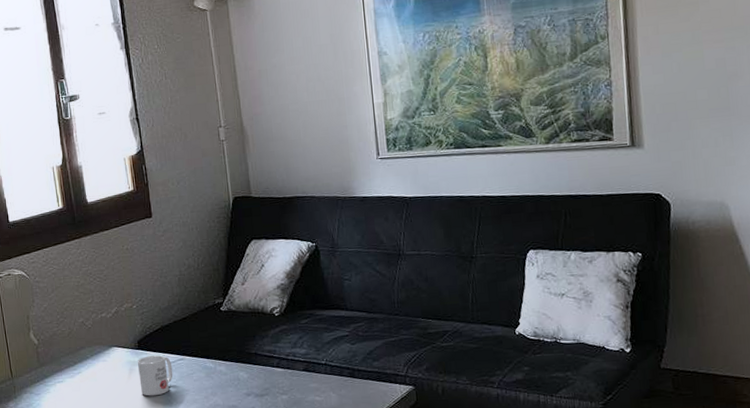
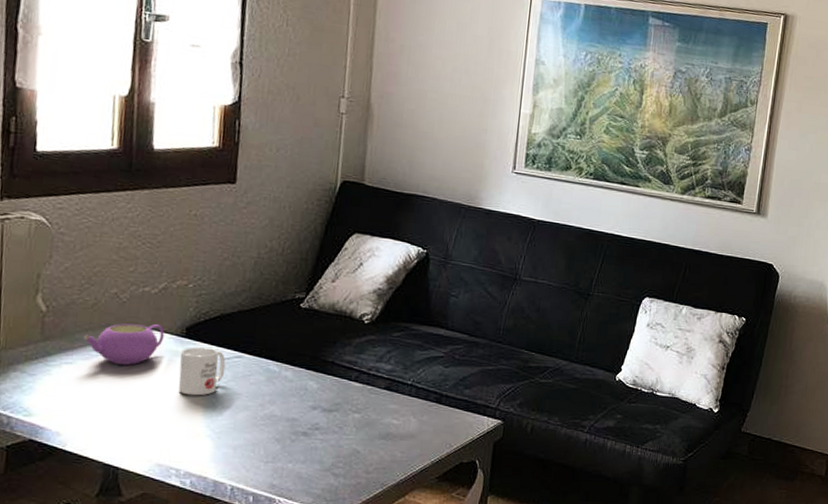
teapot: none [66,342,123,378] -> present [83,323,165,365]

